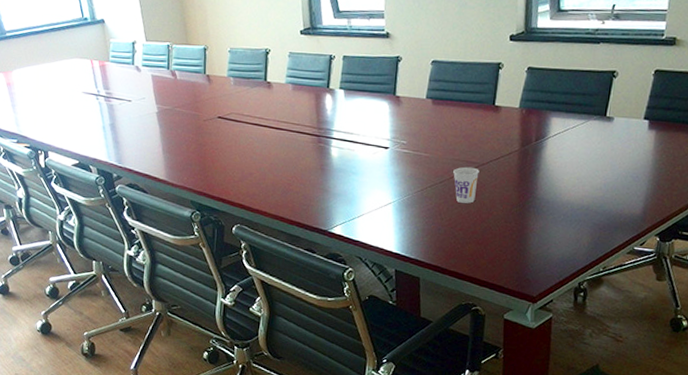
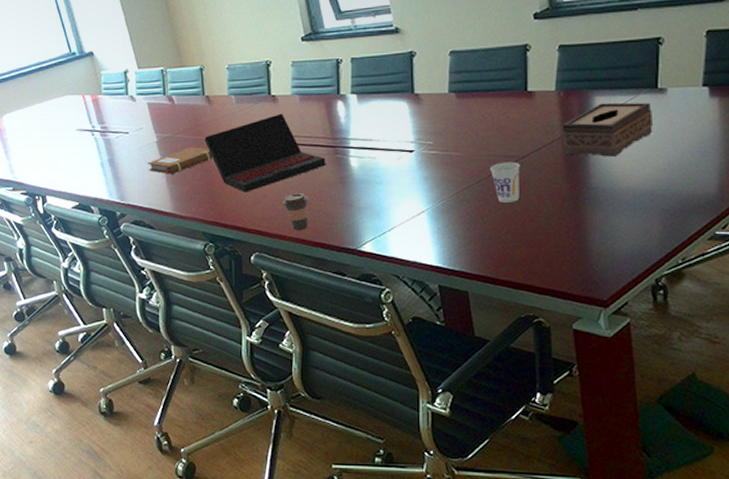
notebook: none [146,121,208,145] -> present [148,147,214,174]
laptop: none [201,99,310,169] -> present [204,113,326,192]
coffee cup: none [266,174,290,208] -> present [283,193,309,230]
tissue box: none [518,124,598,173] -> present [562,102,653,157]

